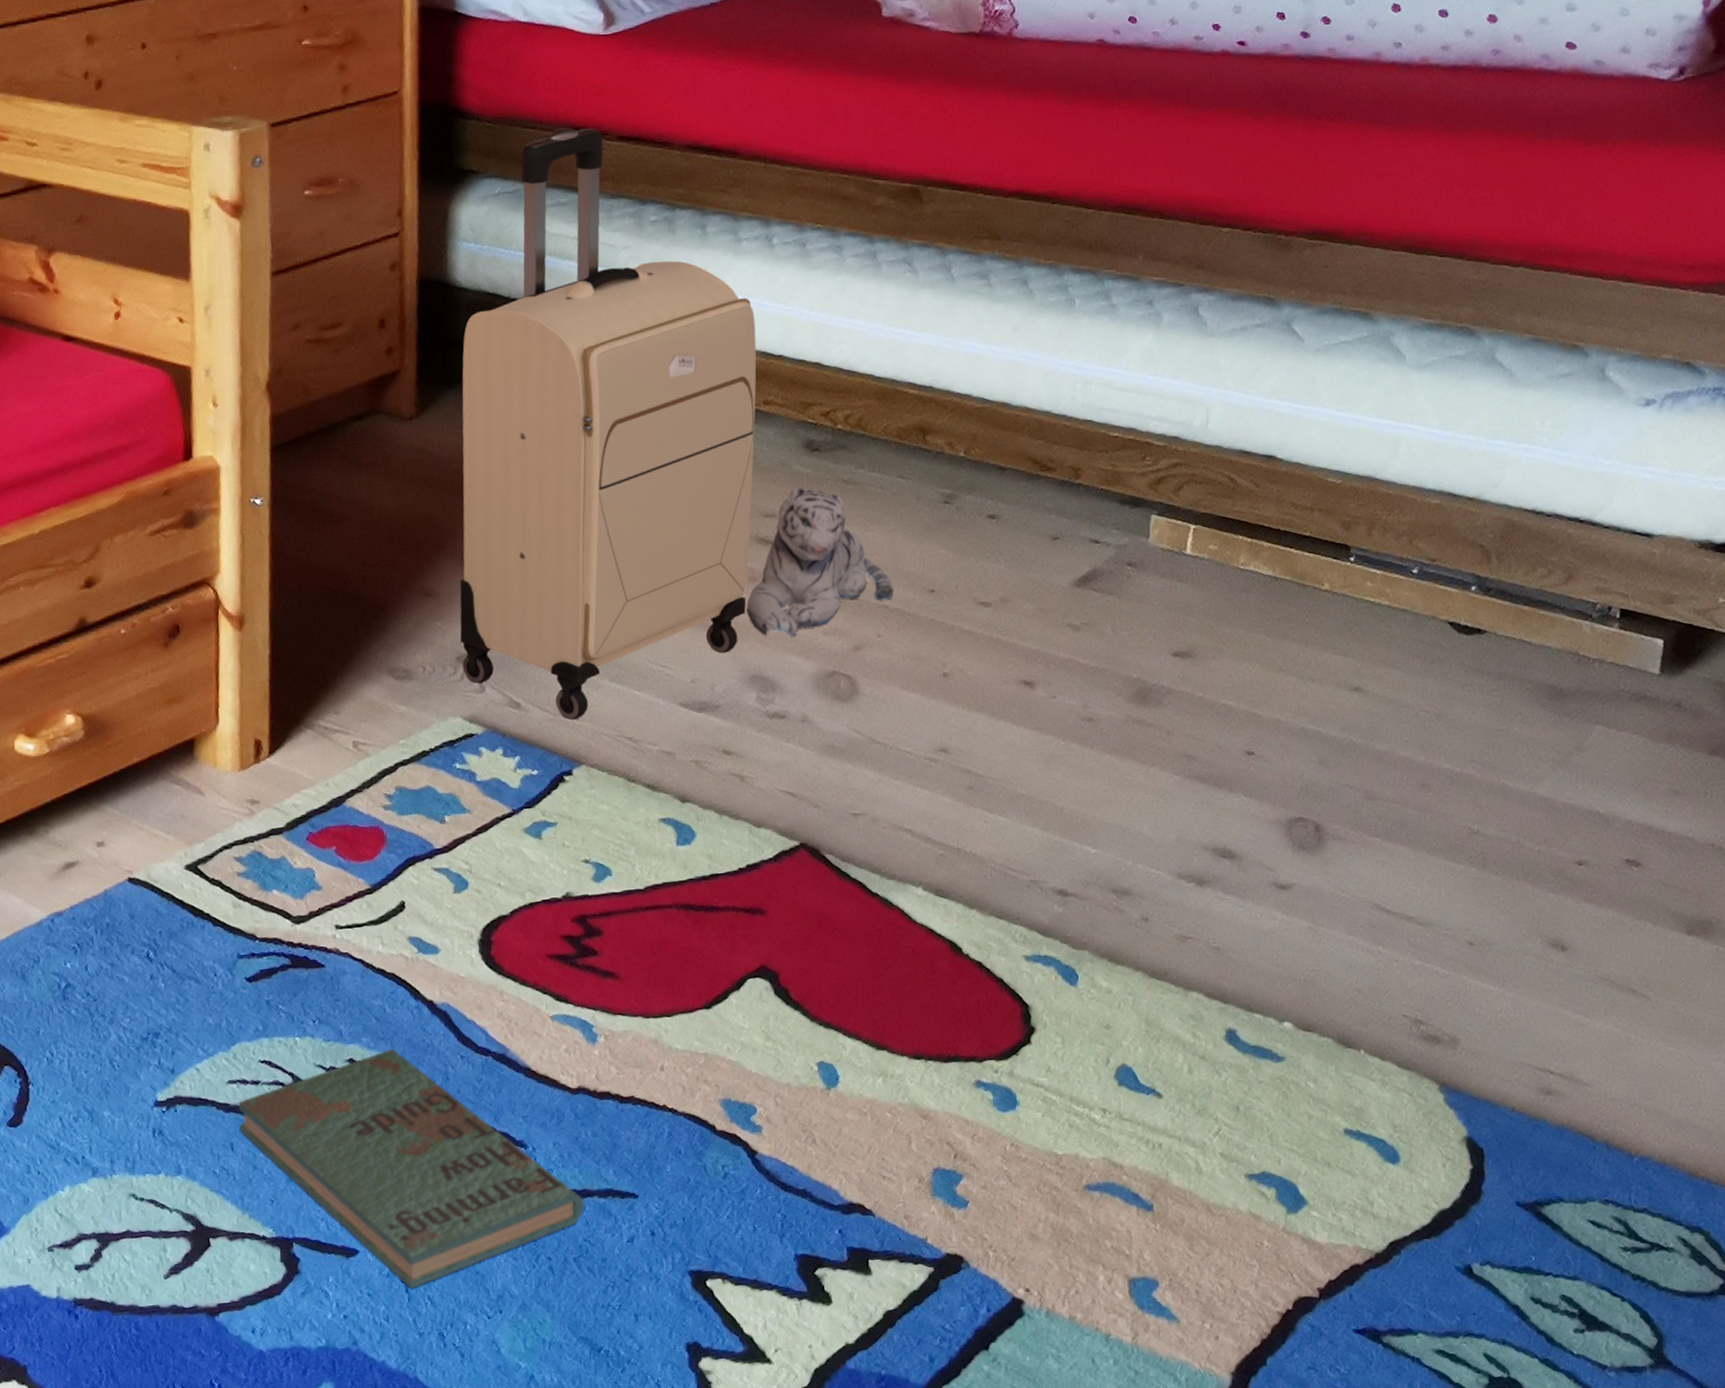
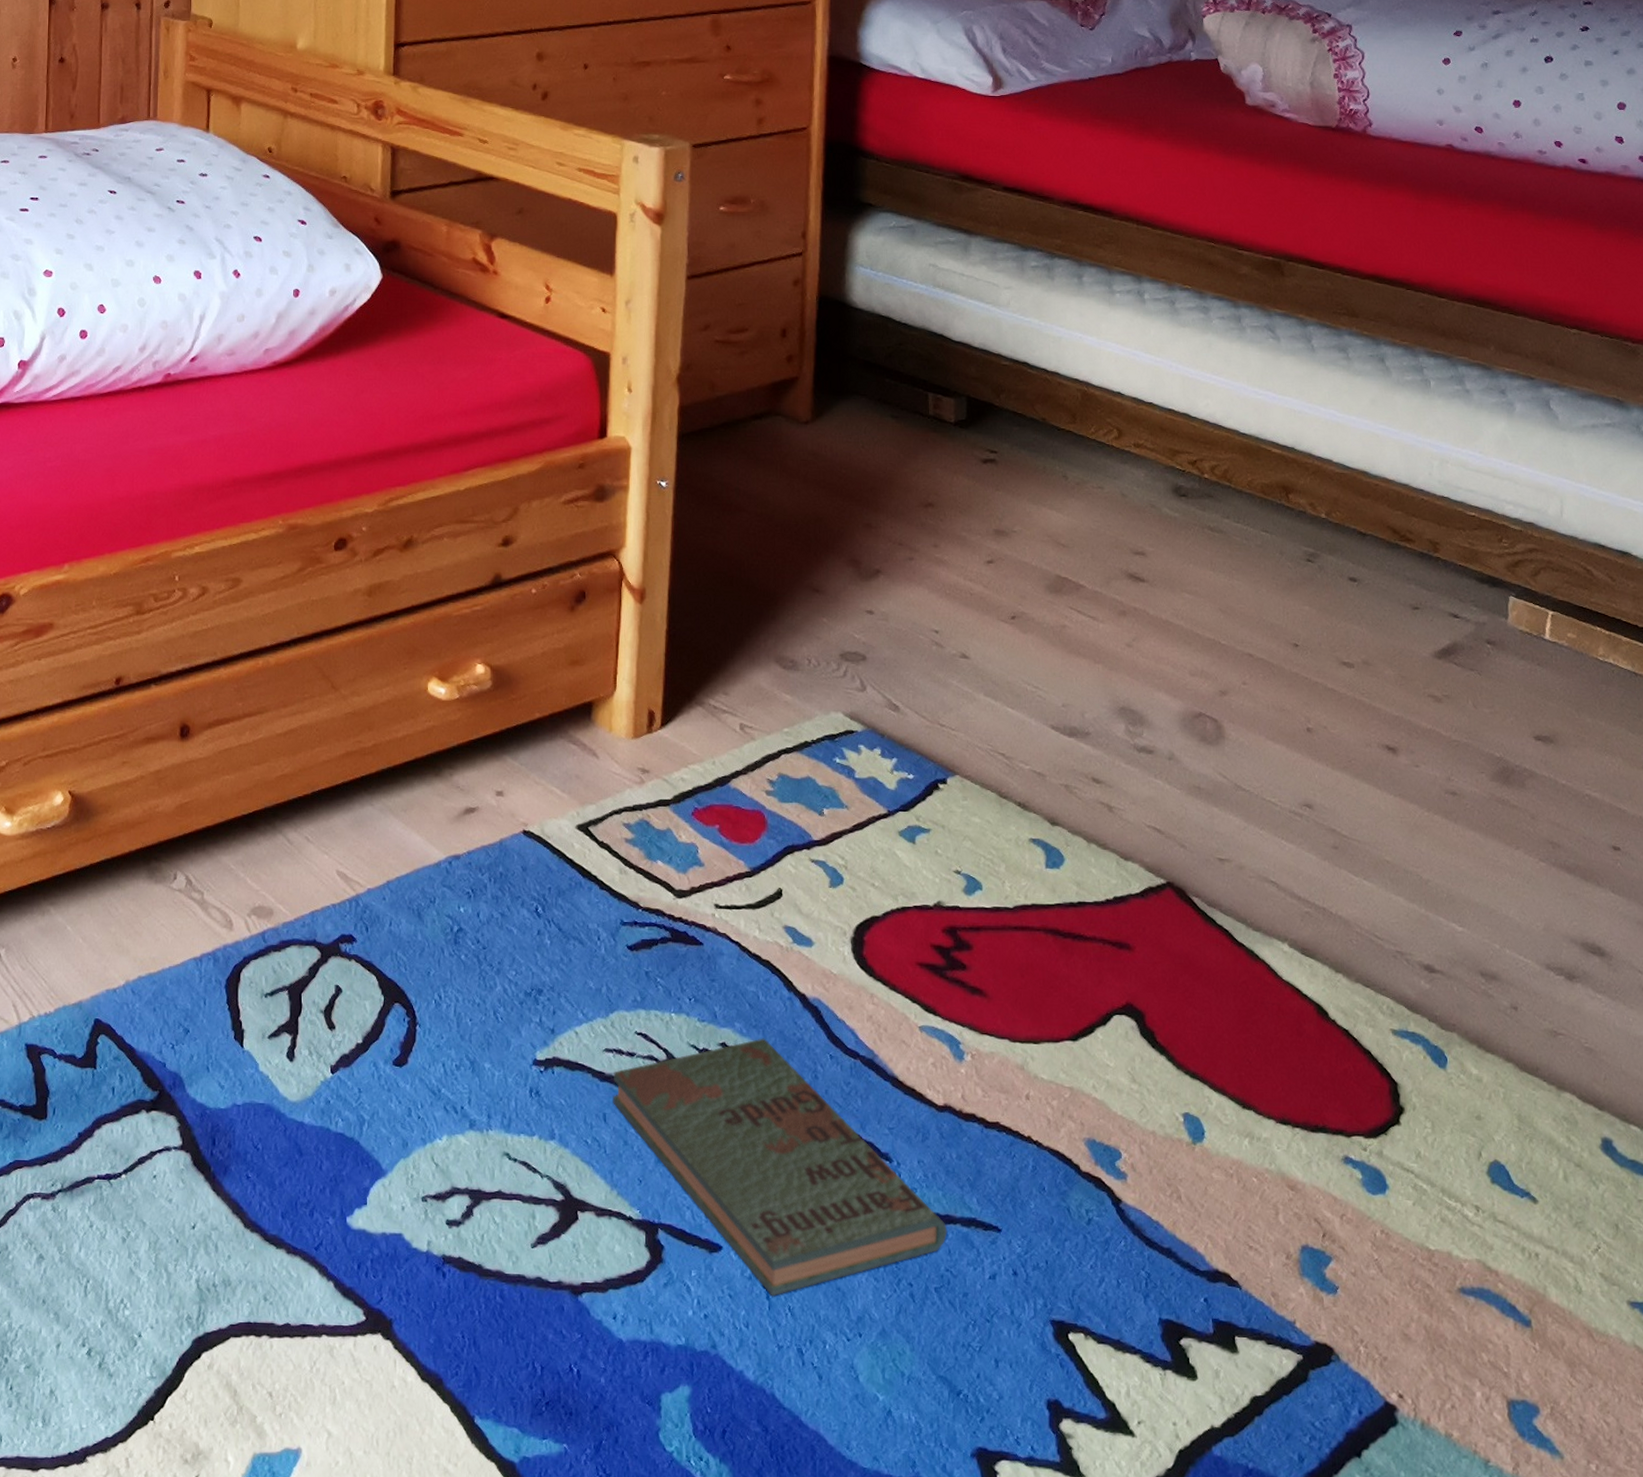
suitcase: present [459,128,757,720] -> none [844,175,1128,729]
plush toy: present [747,487,894,637] -> none [1116,529,1259,674]

